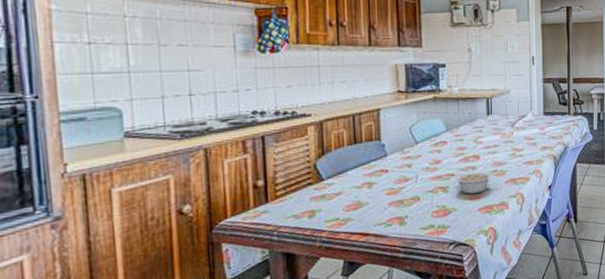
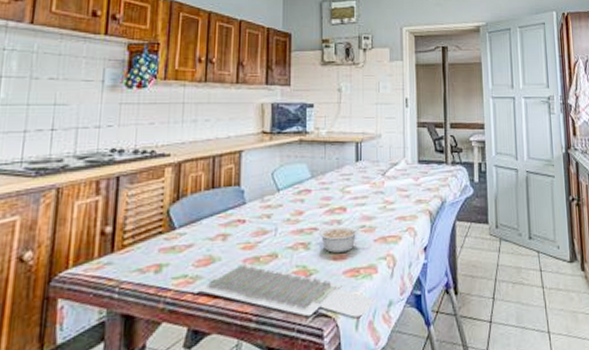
napkin: none [346,207,506,246] -> present [194,264,375,317]

